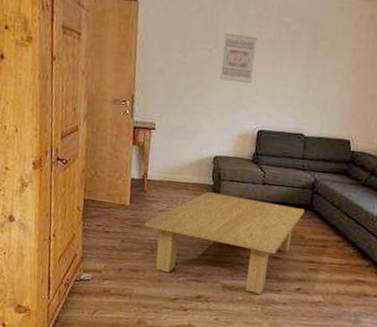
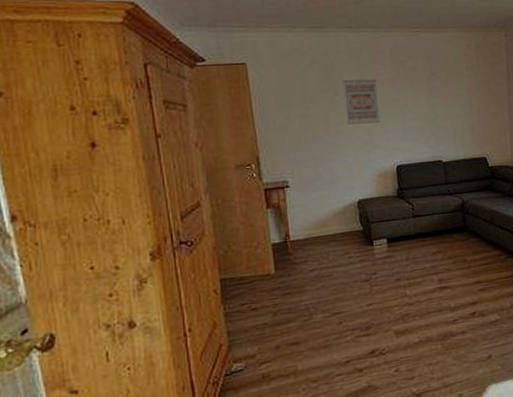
coffee table: present [144,192,305,294] -> none [295,232,461,336]

